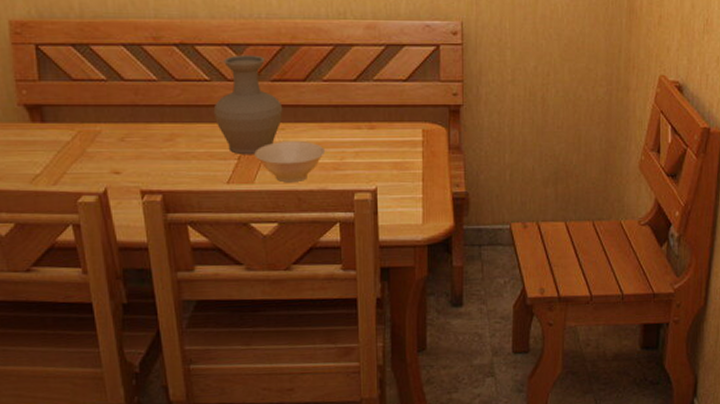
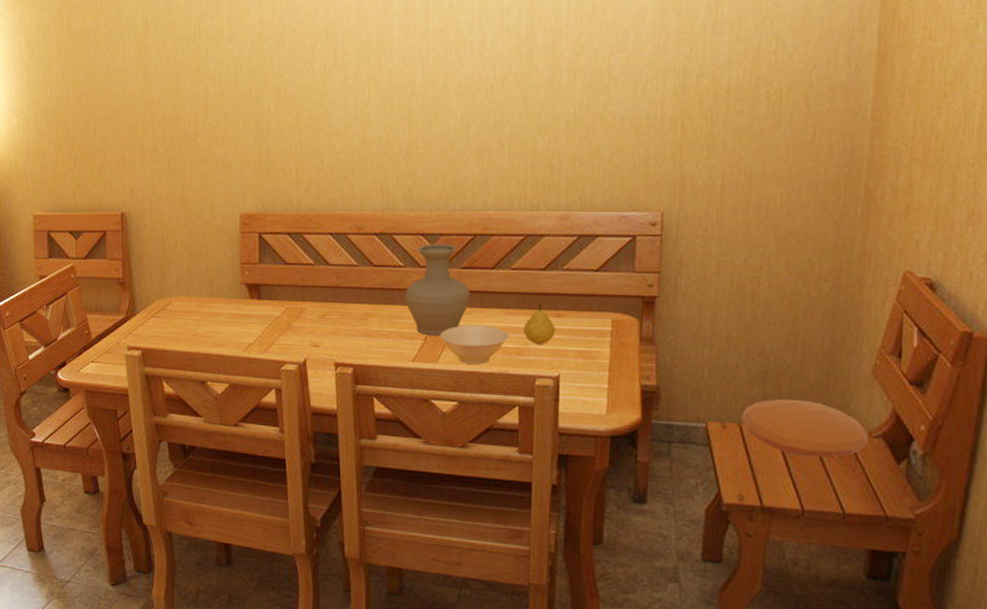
fruit: none [339,116,371,157] -> present [523,304,556,344]
cushion: none [539,196,638,248] -> present [741,398,868,458]

